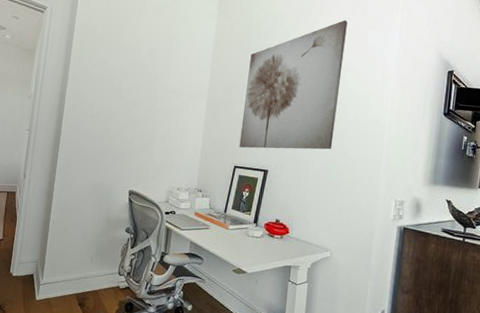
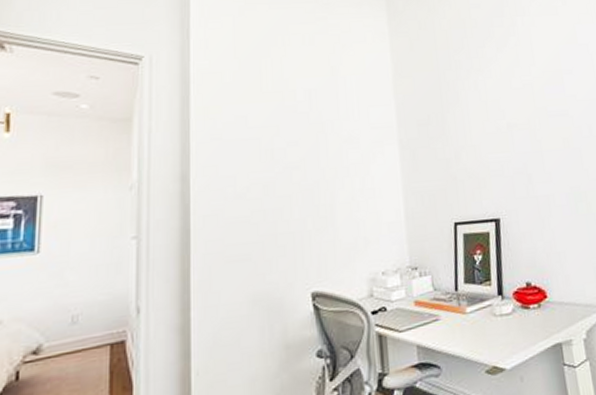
wall art: present [239,20,348,150] -> none [443,17,572,196]

